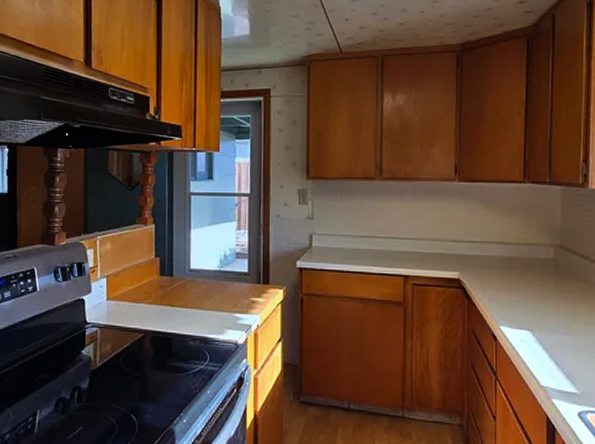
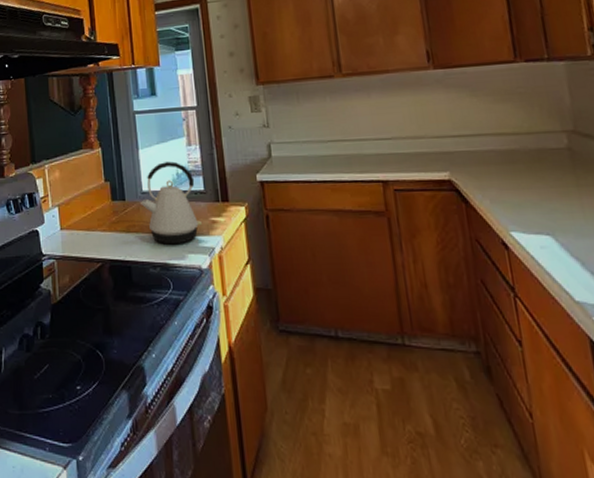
kettle: none [187,243,243,320] -> present [141,161,203,245]

